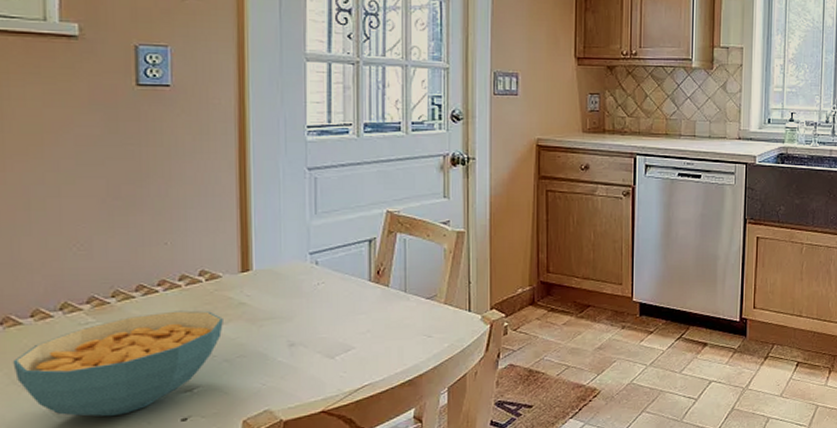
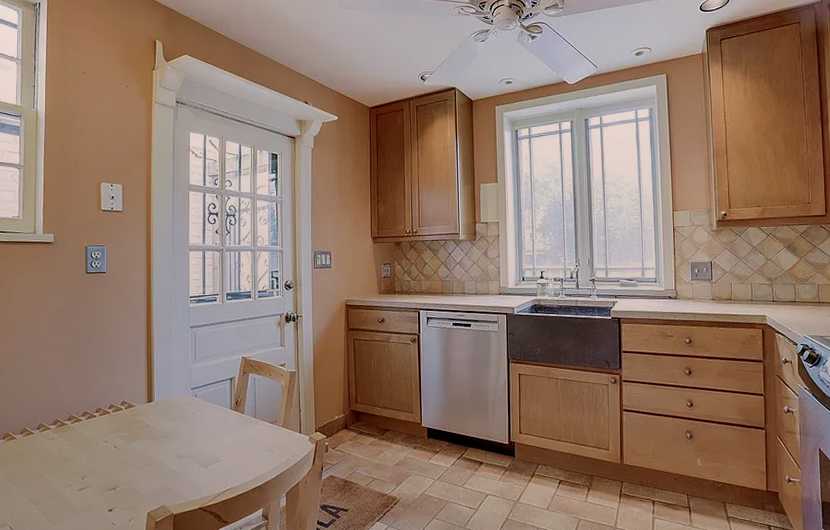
cereal bowl: present [12,310,223,417] -> none [9,430,136,506]

